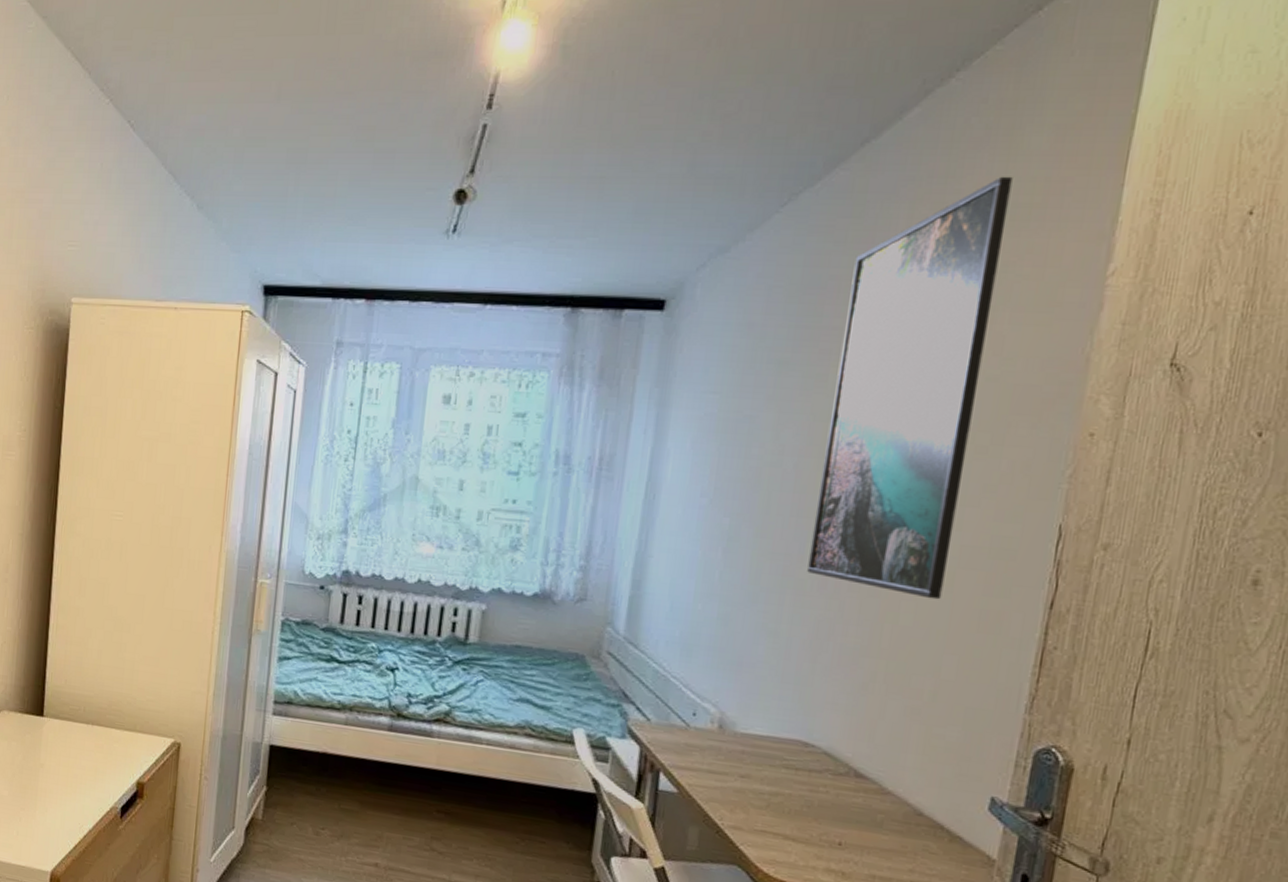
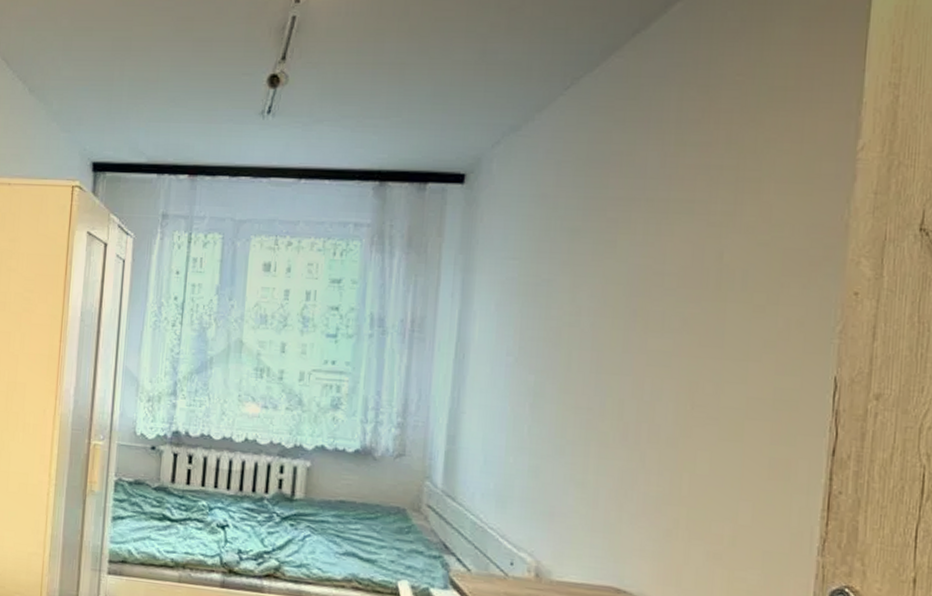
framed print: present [807,176,1013,600] -> none [609,62,768,449]

